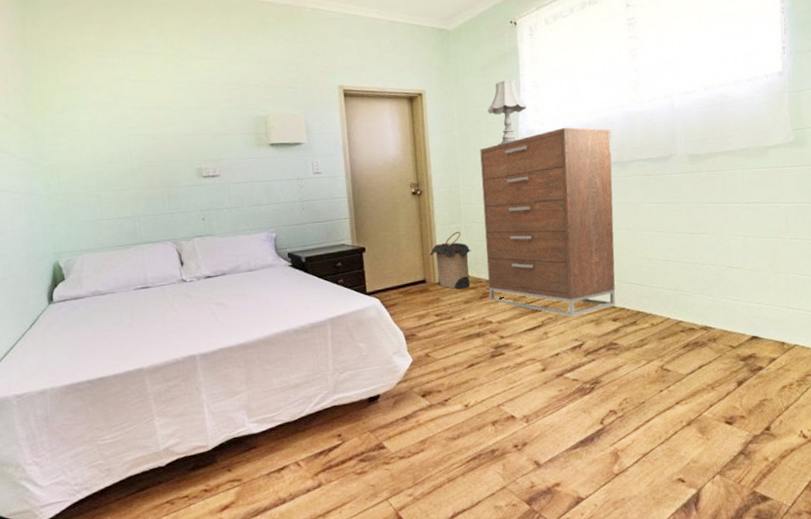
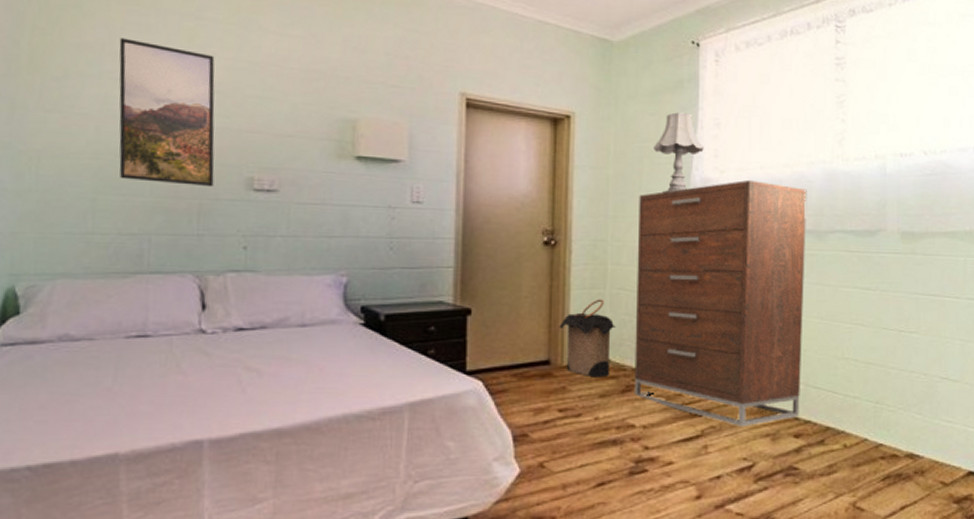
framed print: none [96,76,175,179] -> present [119,38,215,187]

